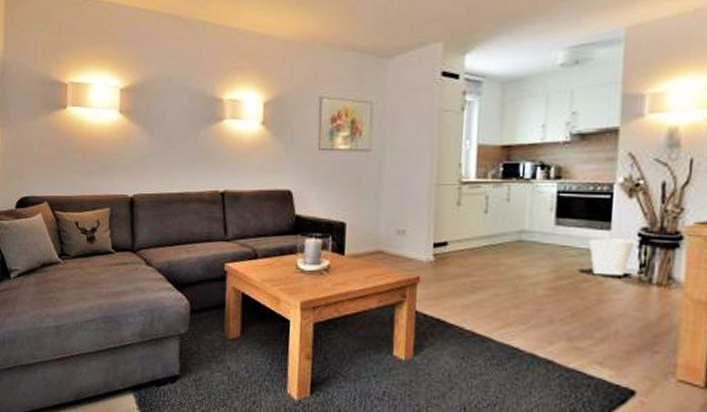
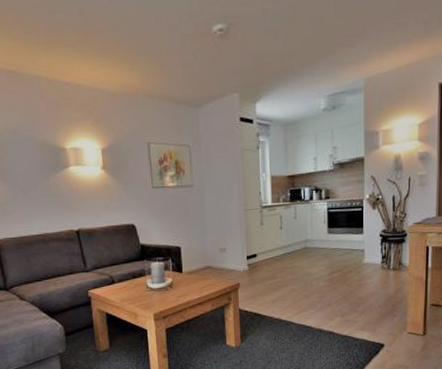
wastebasket: present [588,238,636,276] -> none [350,239,379,267]

